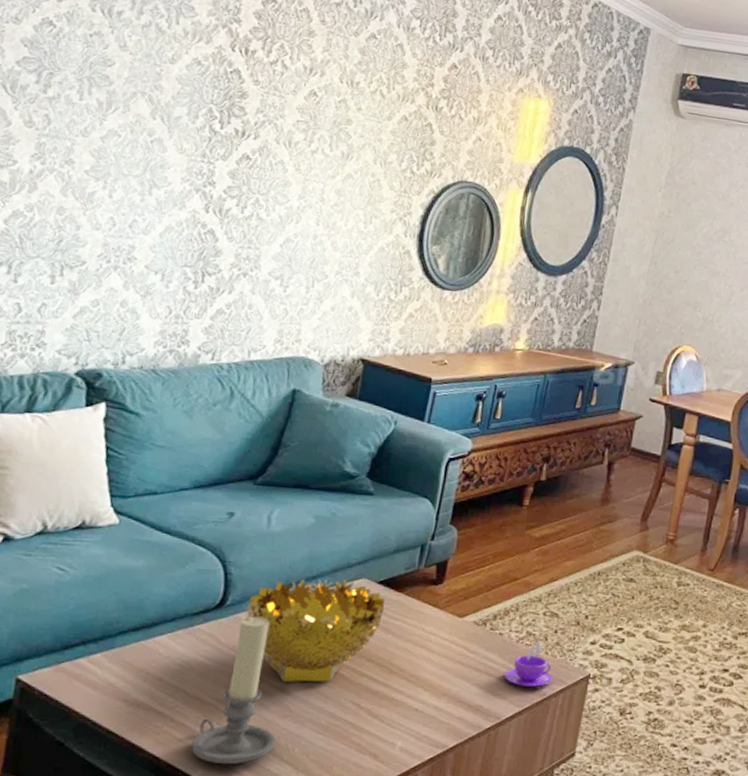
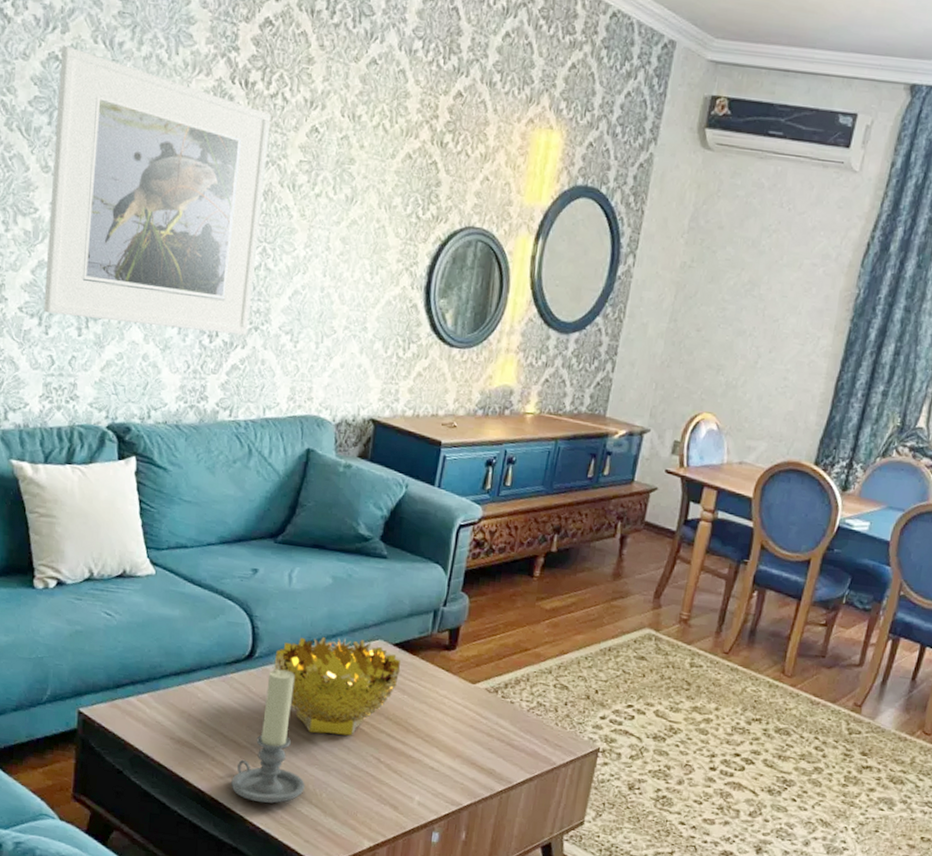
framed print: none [14,12,270,281] -> present [43,45,272,336]
coffee cup: present [504,639,553,687] -> none [515,710,563,756]

